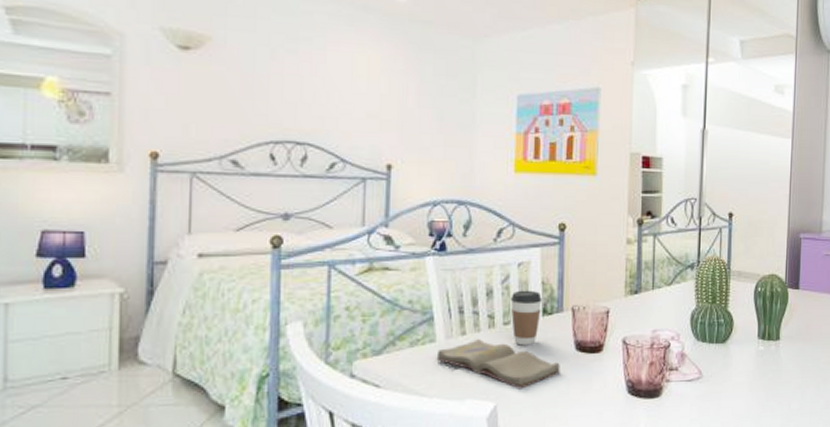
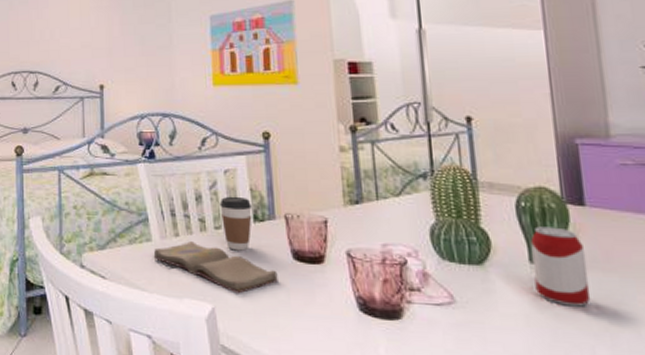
beverage can: none [759,307,795,372] -> present [530,226,591,307]

